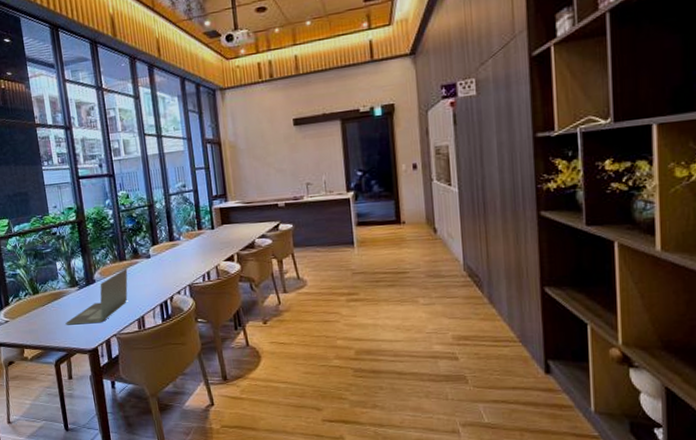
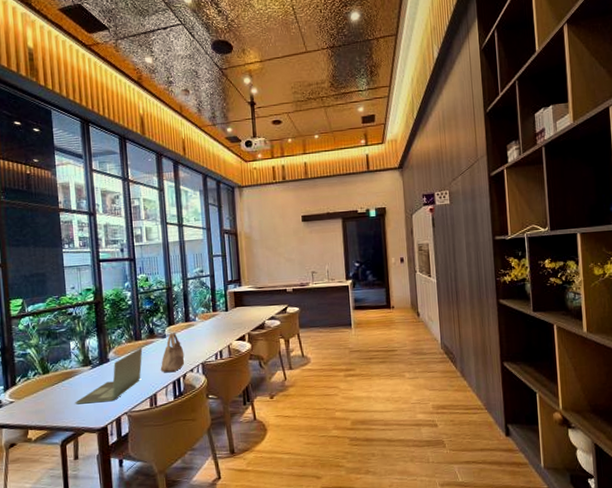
handbag: none [146,253,171,294] -> present [160,333,185,372]

